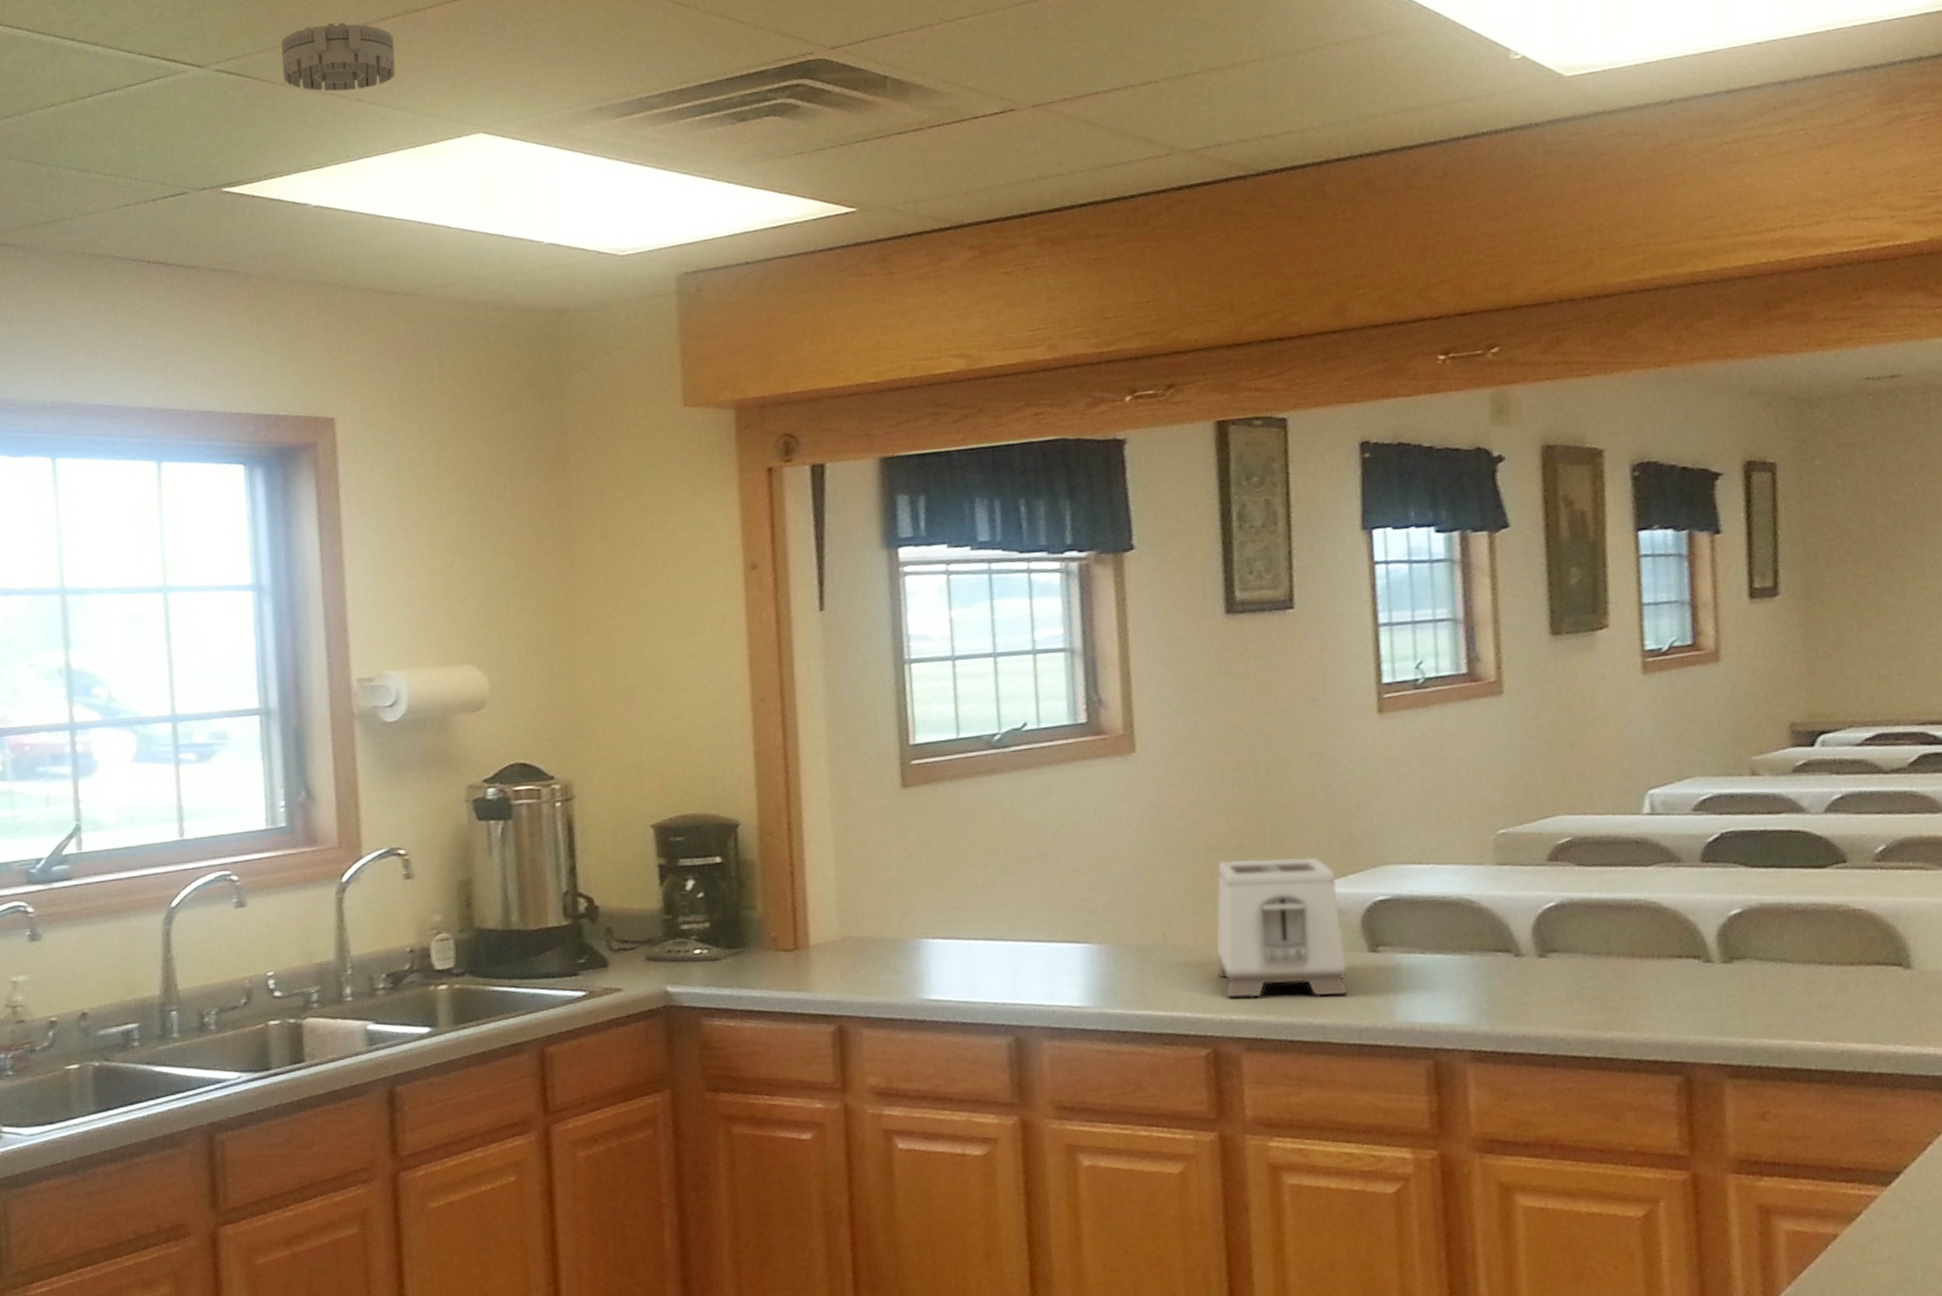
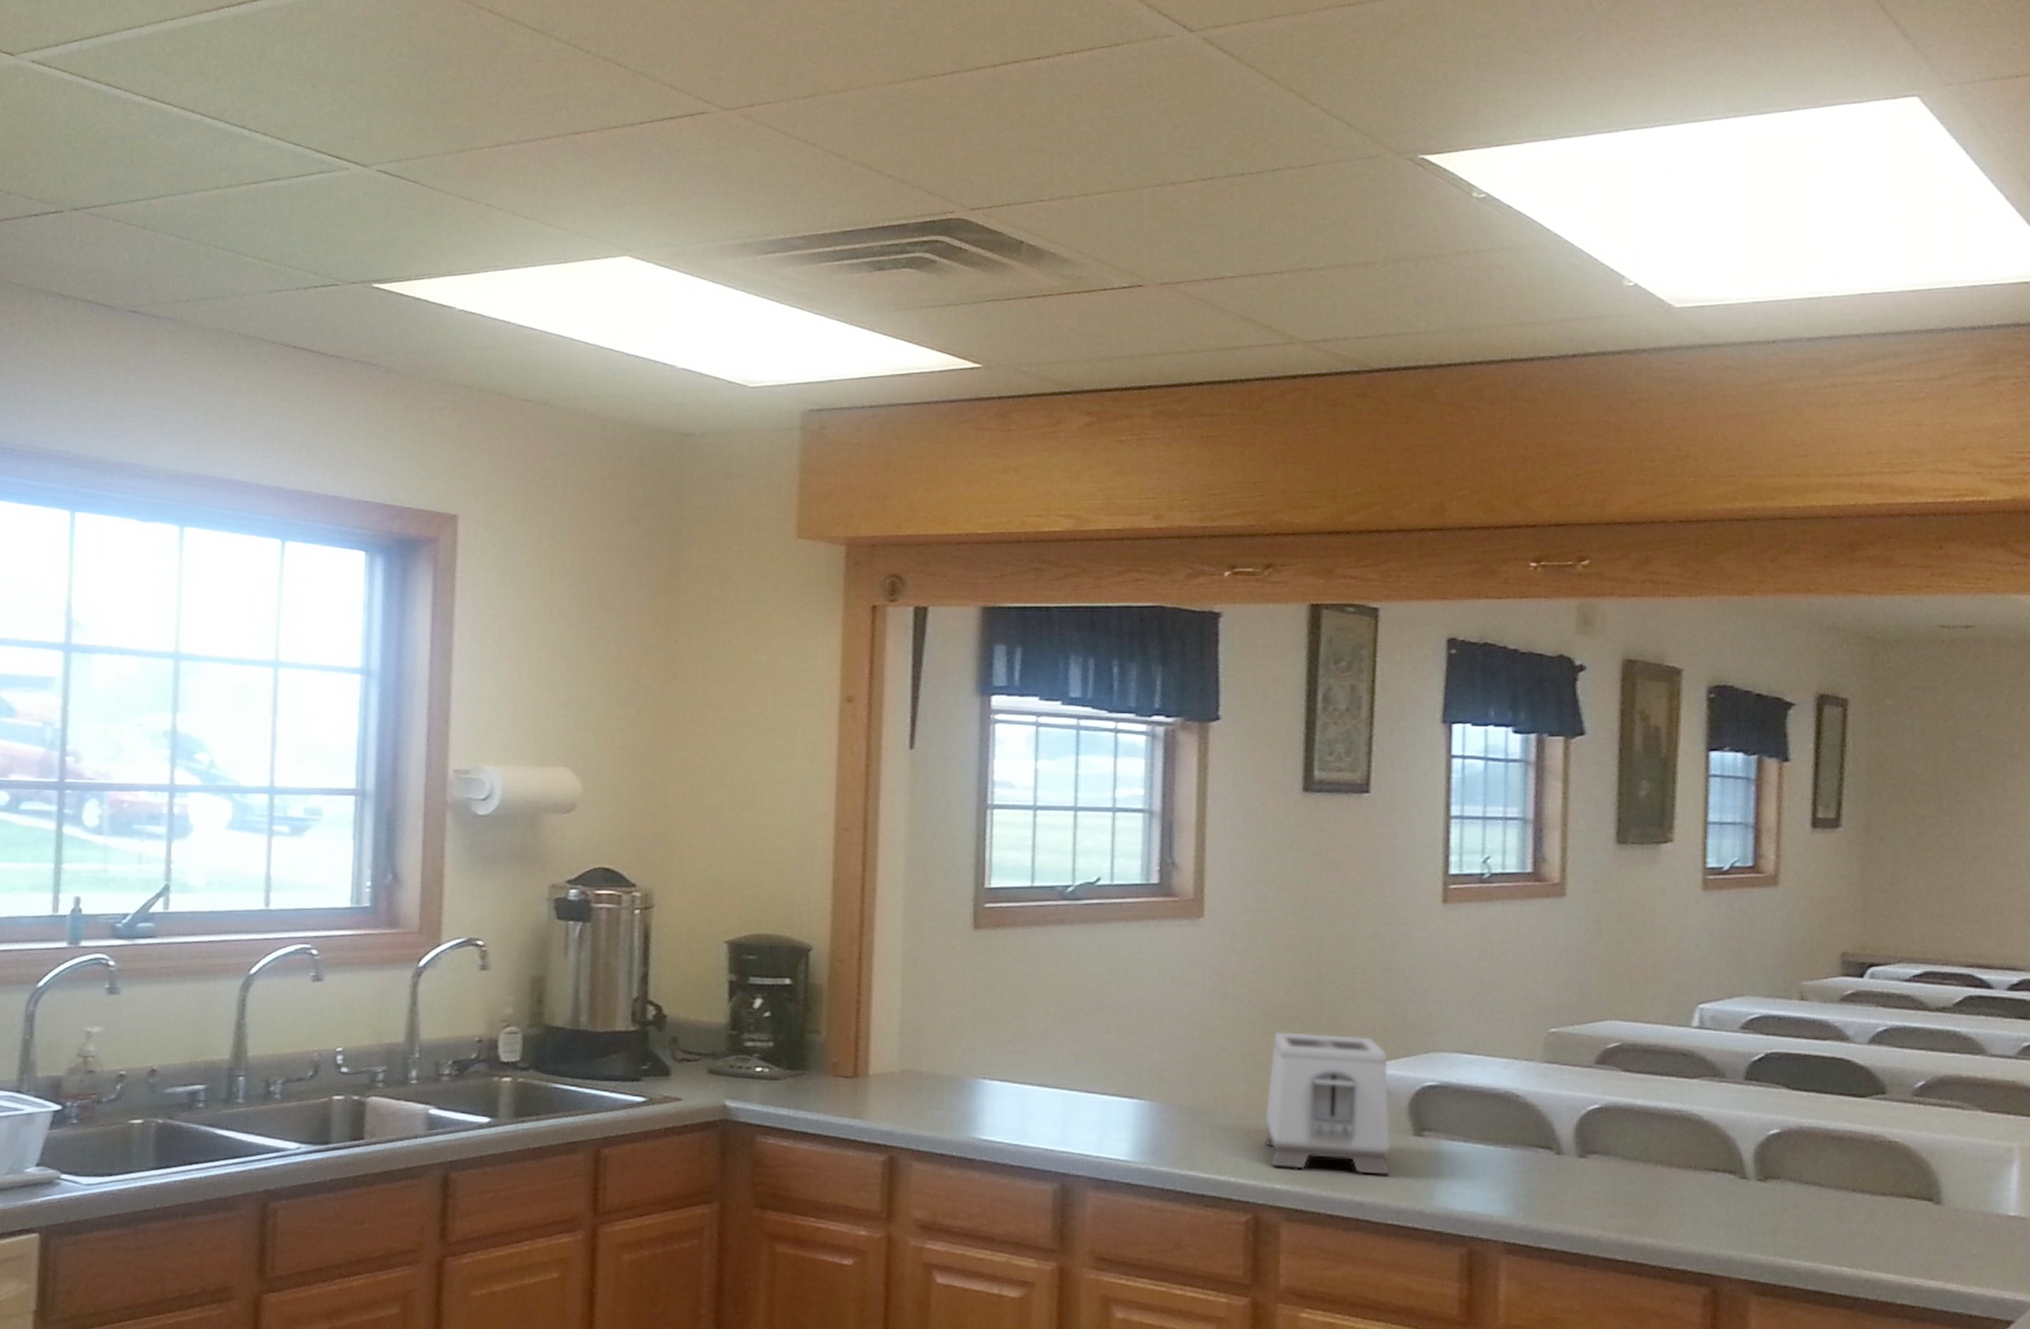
smoke detector: present [281,22,396,92] -> none [442,137,552,203]

